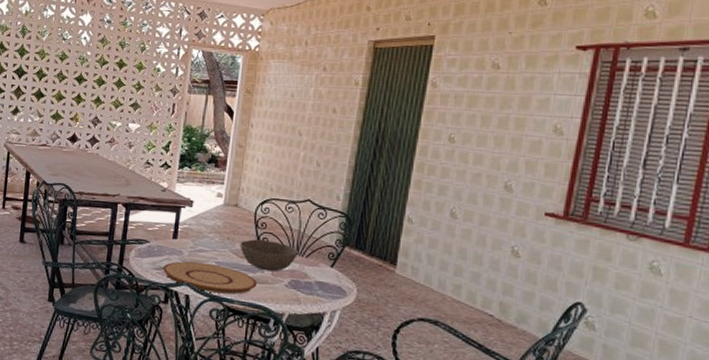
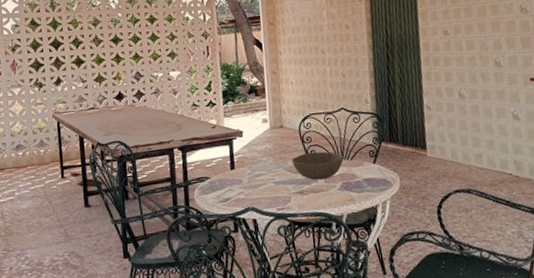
plate: present [163,261,258,295] -> none [227,184,315,213]

